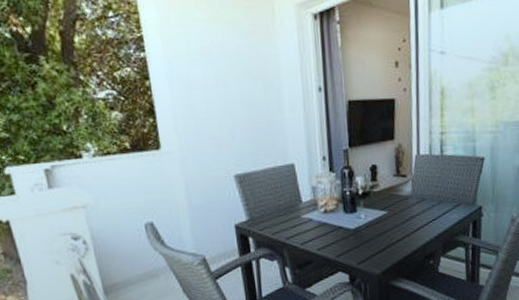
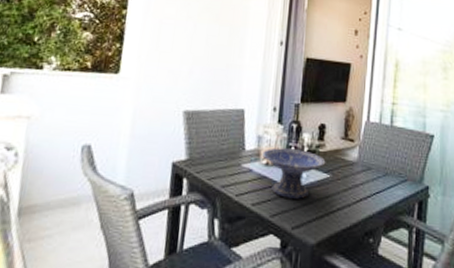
decorative bowl: none [319,193,382,239] -> present [262,147,326,199]

